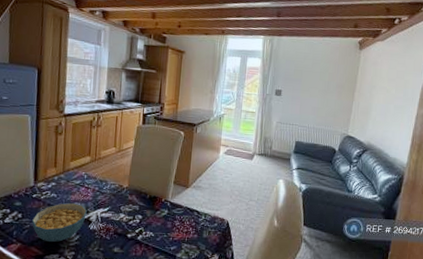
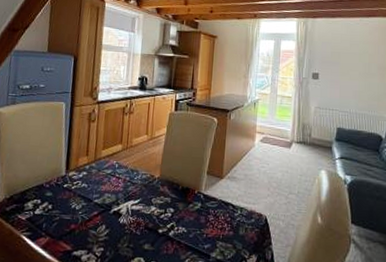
cereal bowl: present [32,203,87,243] -> none [62,194,117,237]

